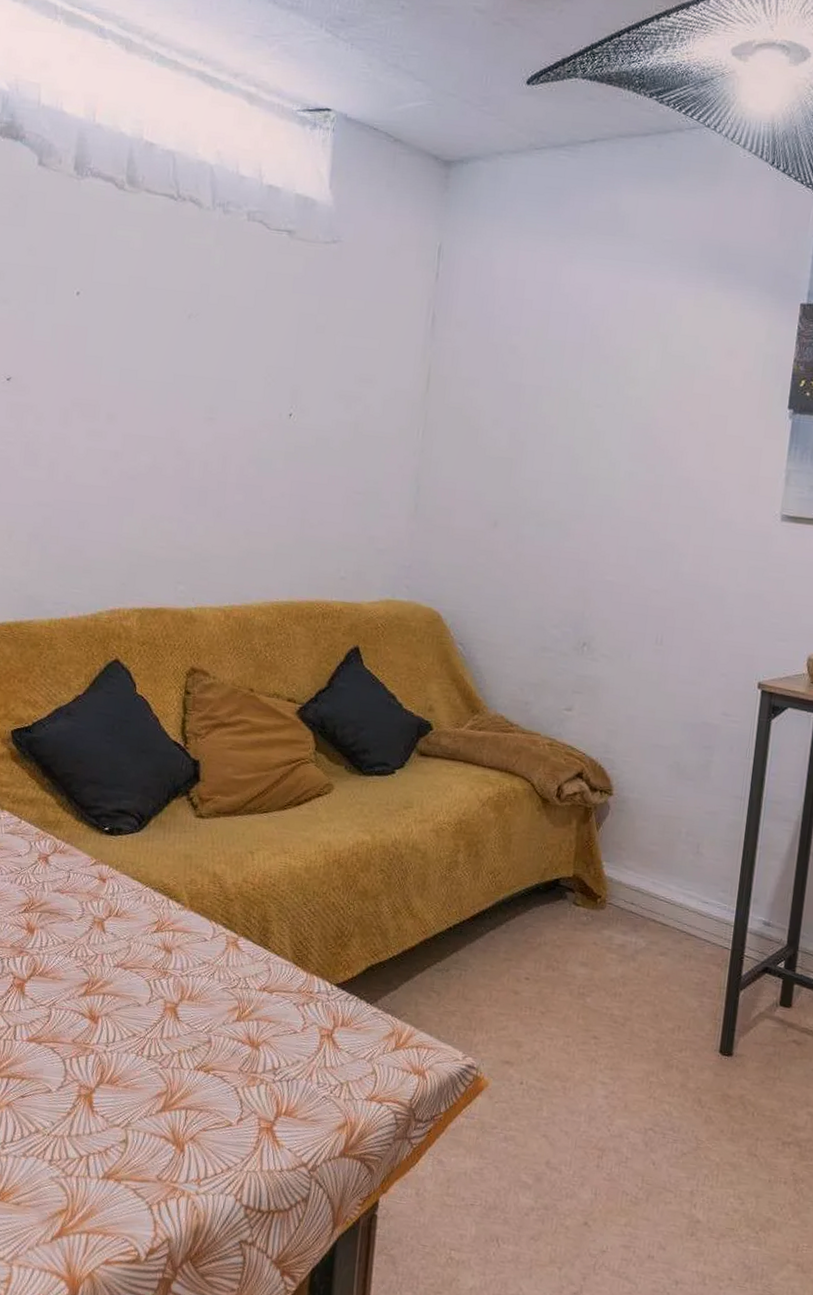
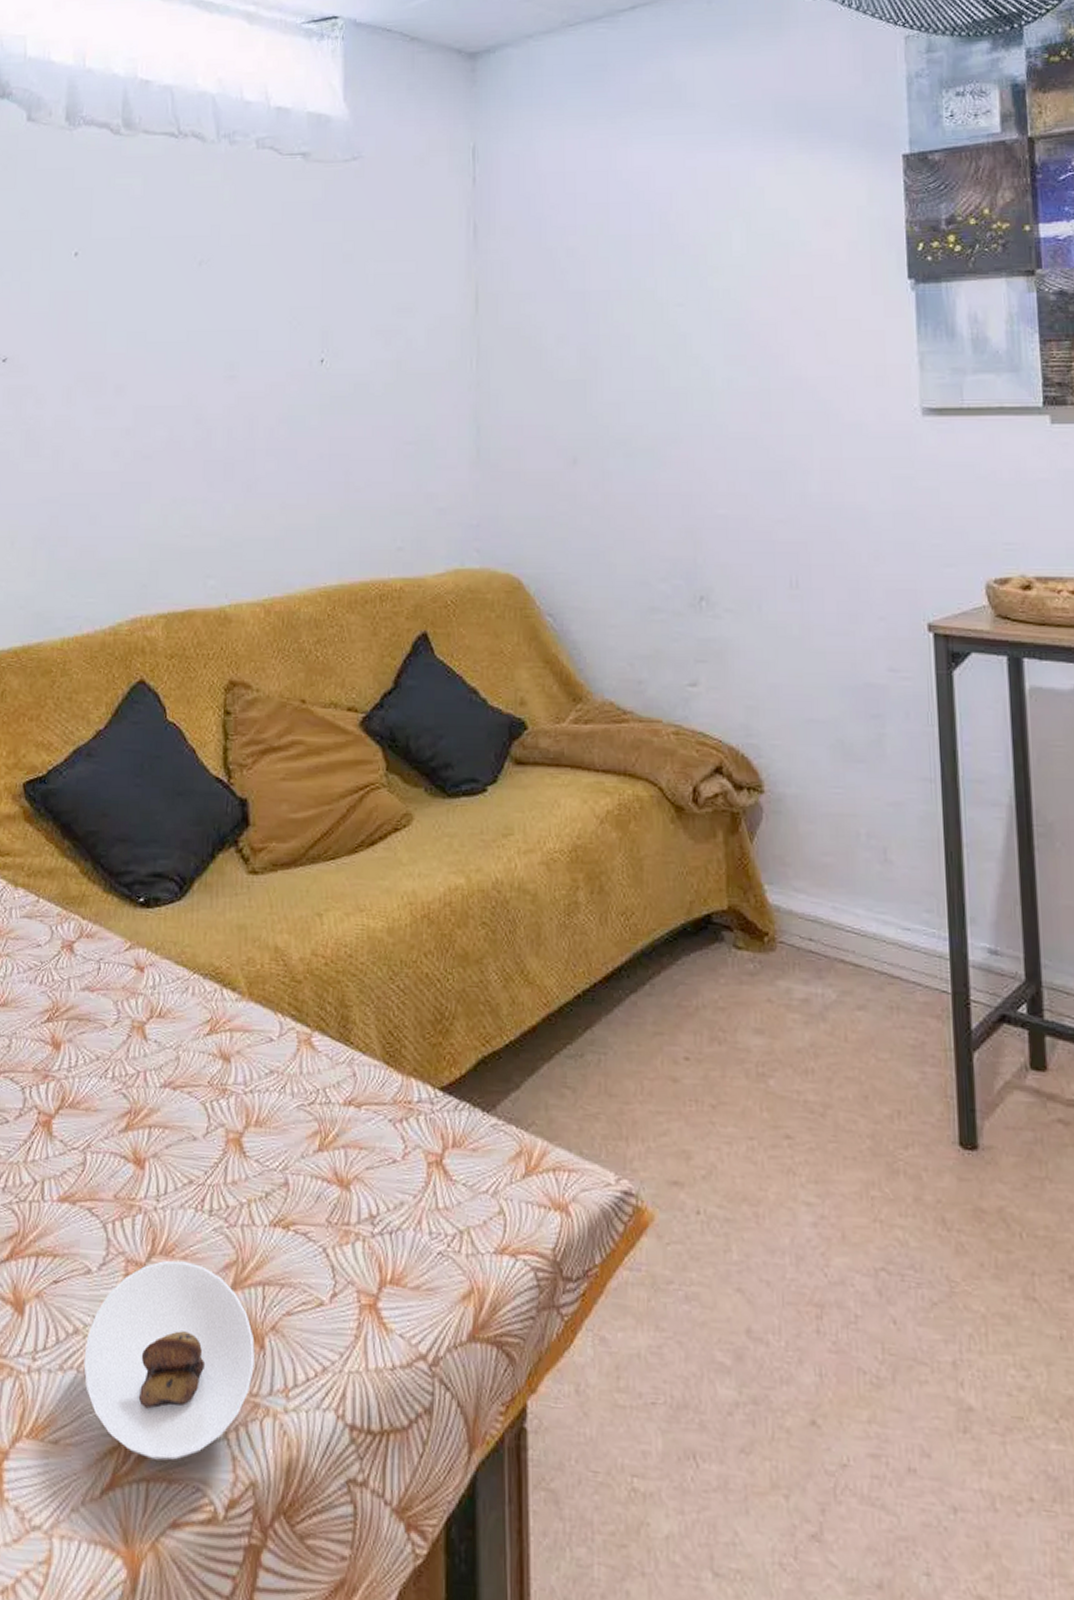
saucer: none [42,1088,177,1221] -> present [83,1260,255,1461]

